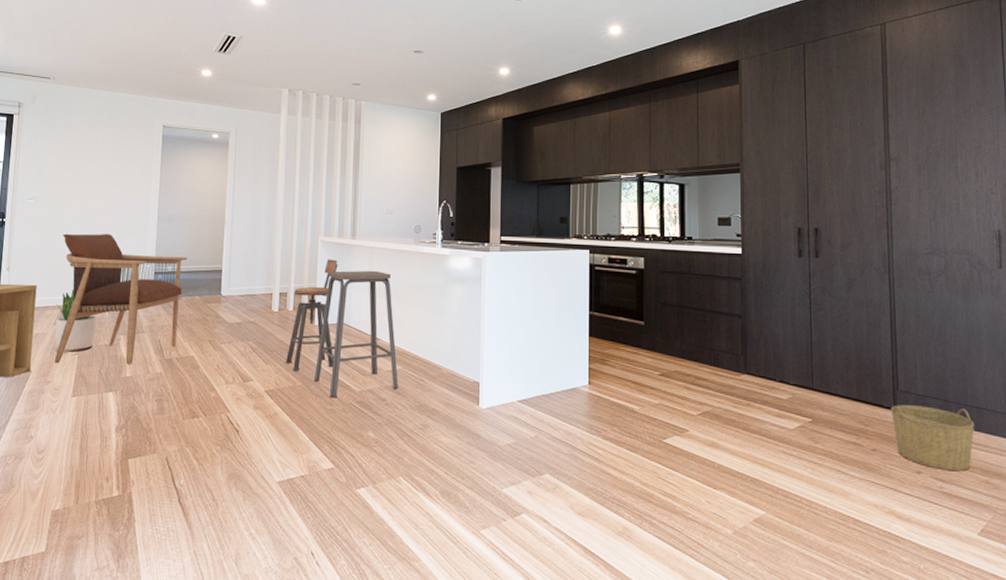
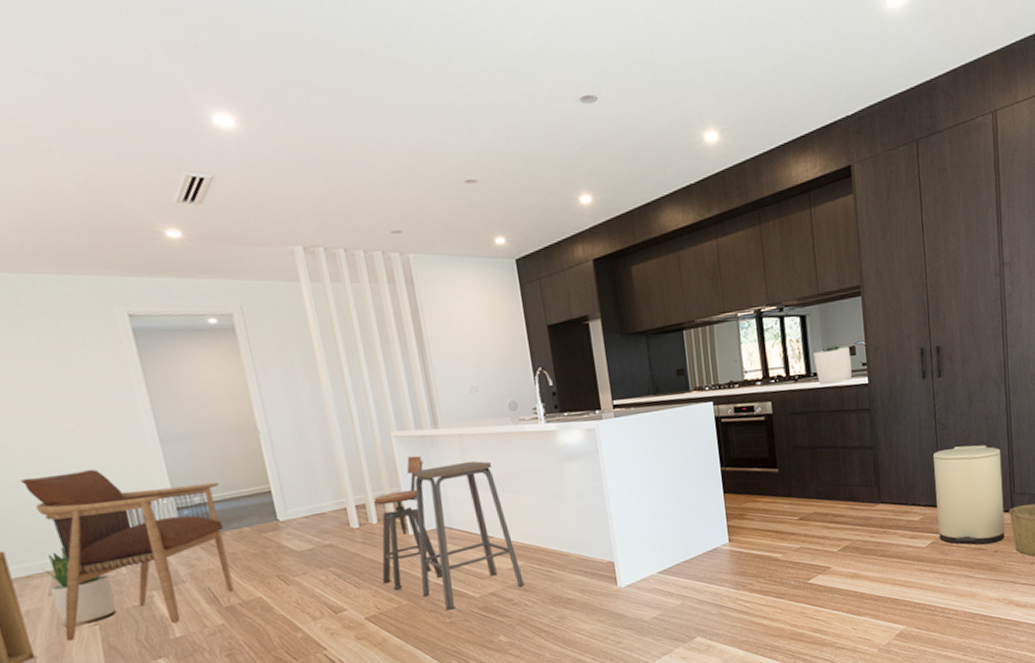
planter: none [689,214,726,250] -> present [814,345,852,385]
pedal bin: none [806,330,886,440] -> present [933,444,1005,545]

